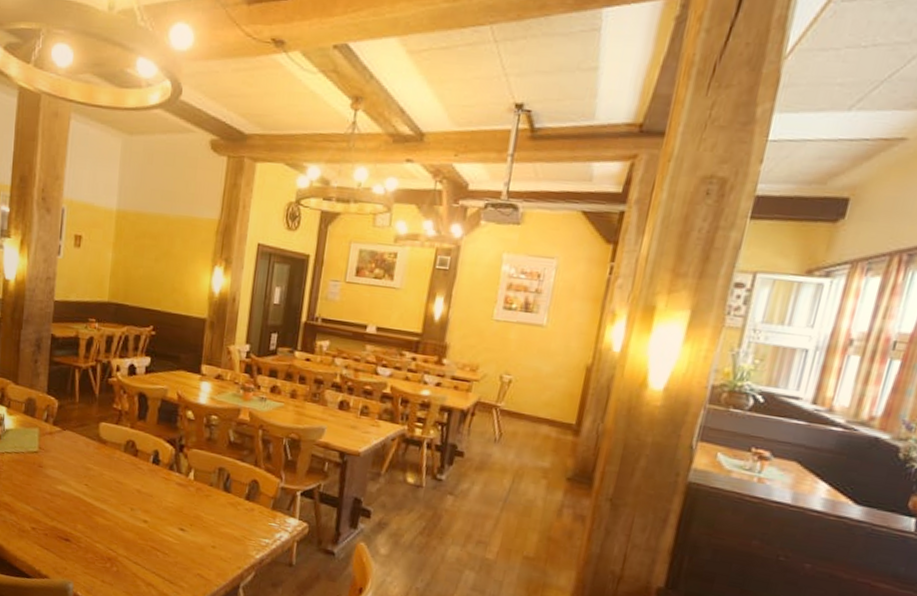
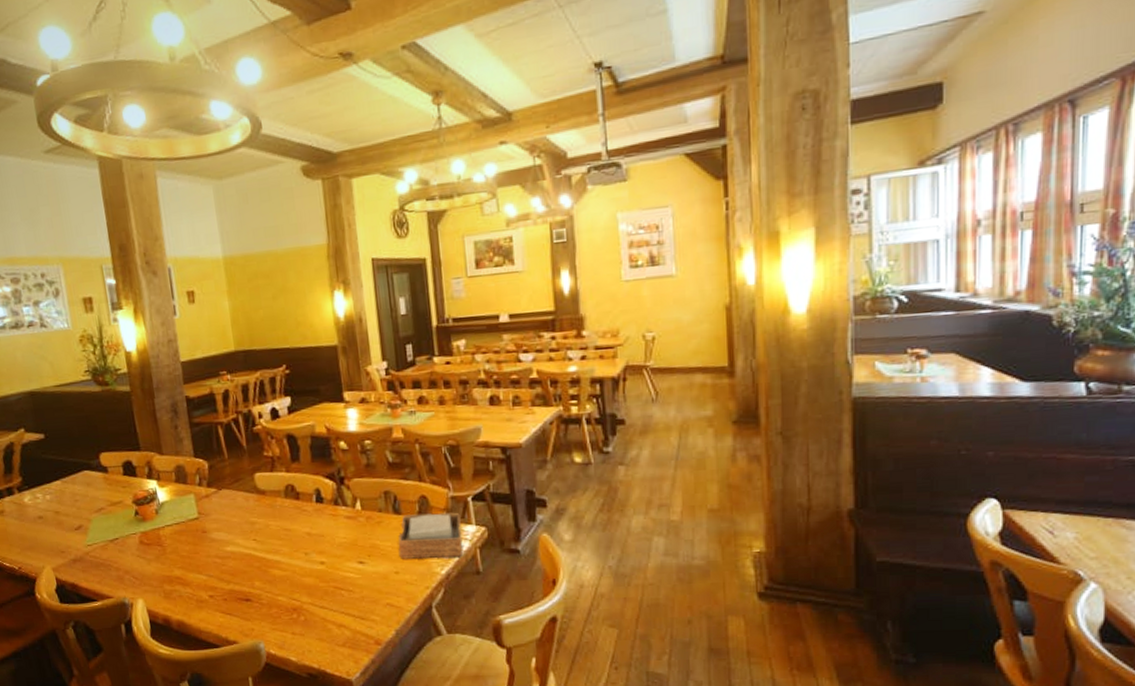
napkin holder: none [219,494,286,546] -> present [398,512,464,559]

